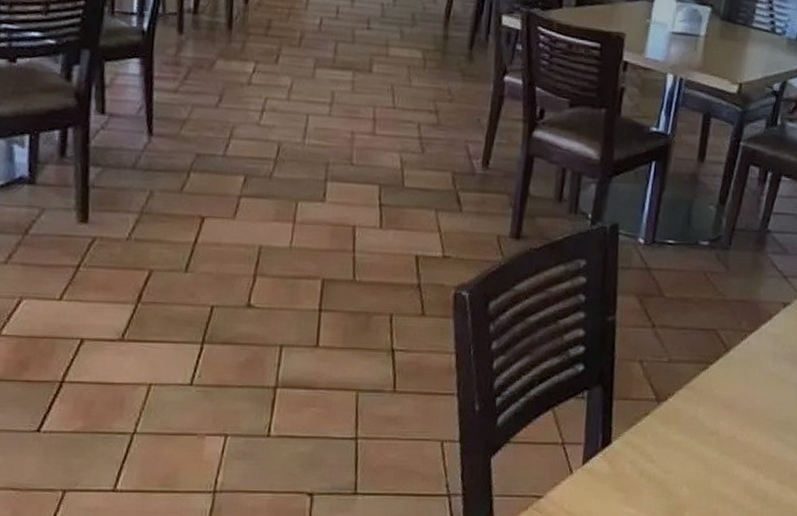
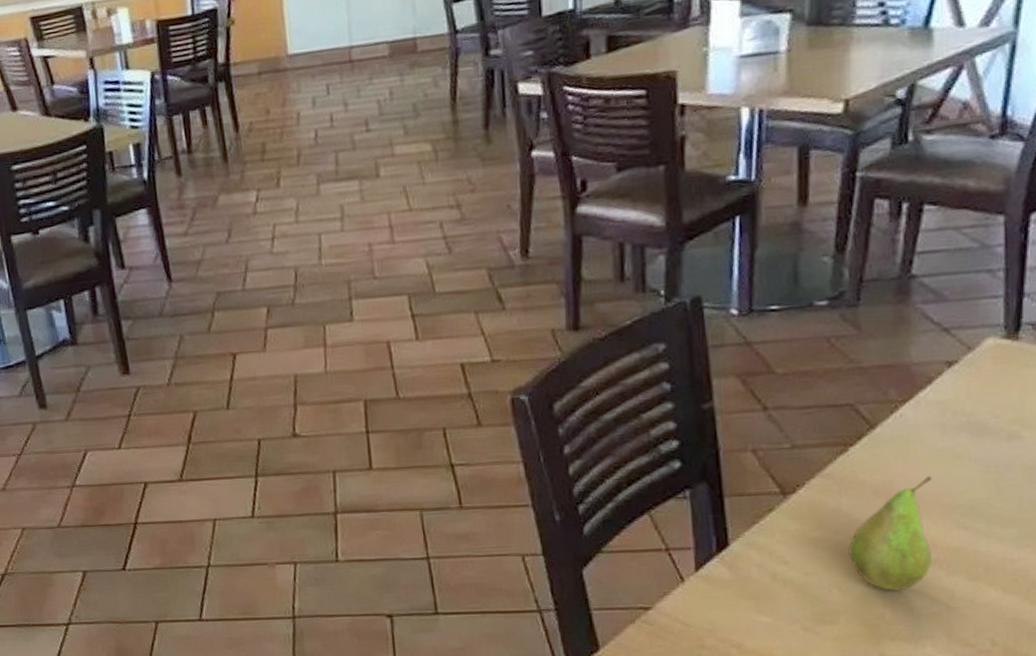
fruit: none [698,395,763,491] -> present [848,476,932,592]

